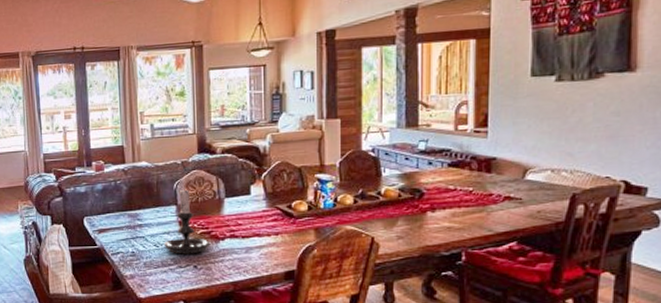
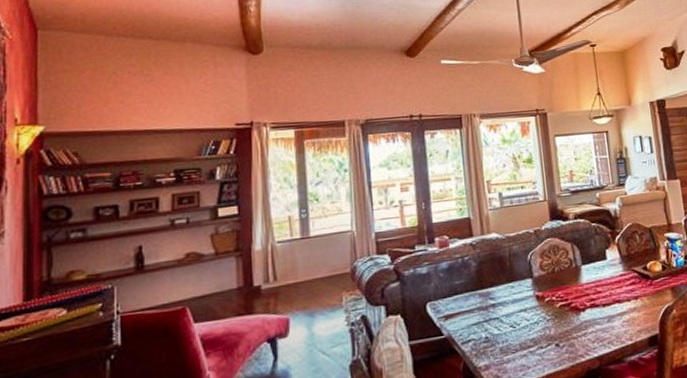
candle holder: present [164,185,211,254] -> none [521,255,572,333]

